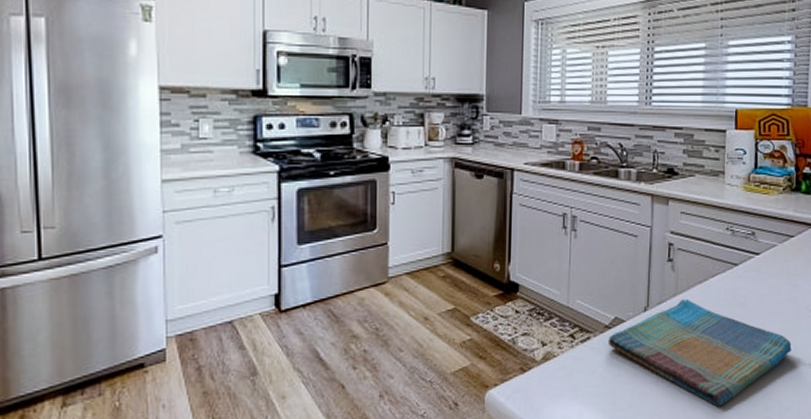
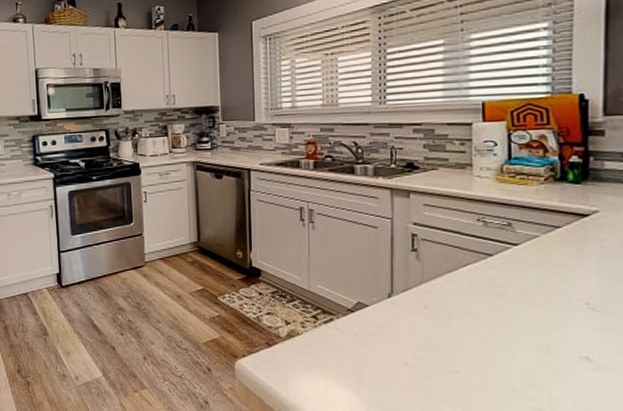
dish towel: present [608,298,792,407] -> none [351,287,563,392]

